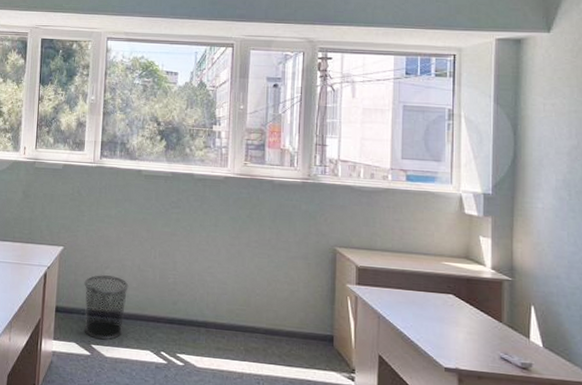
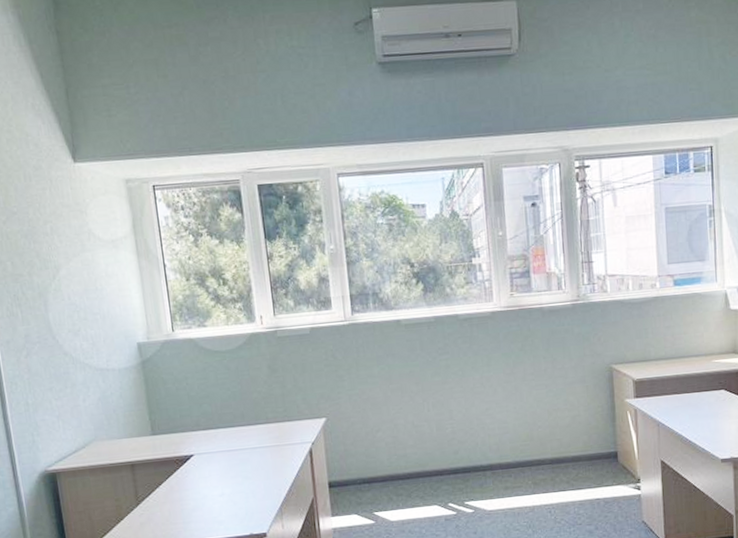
waste bin: present [84,274,129,340] -> none [356,438,406,506]

